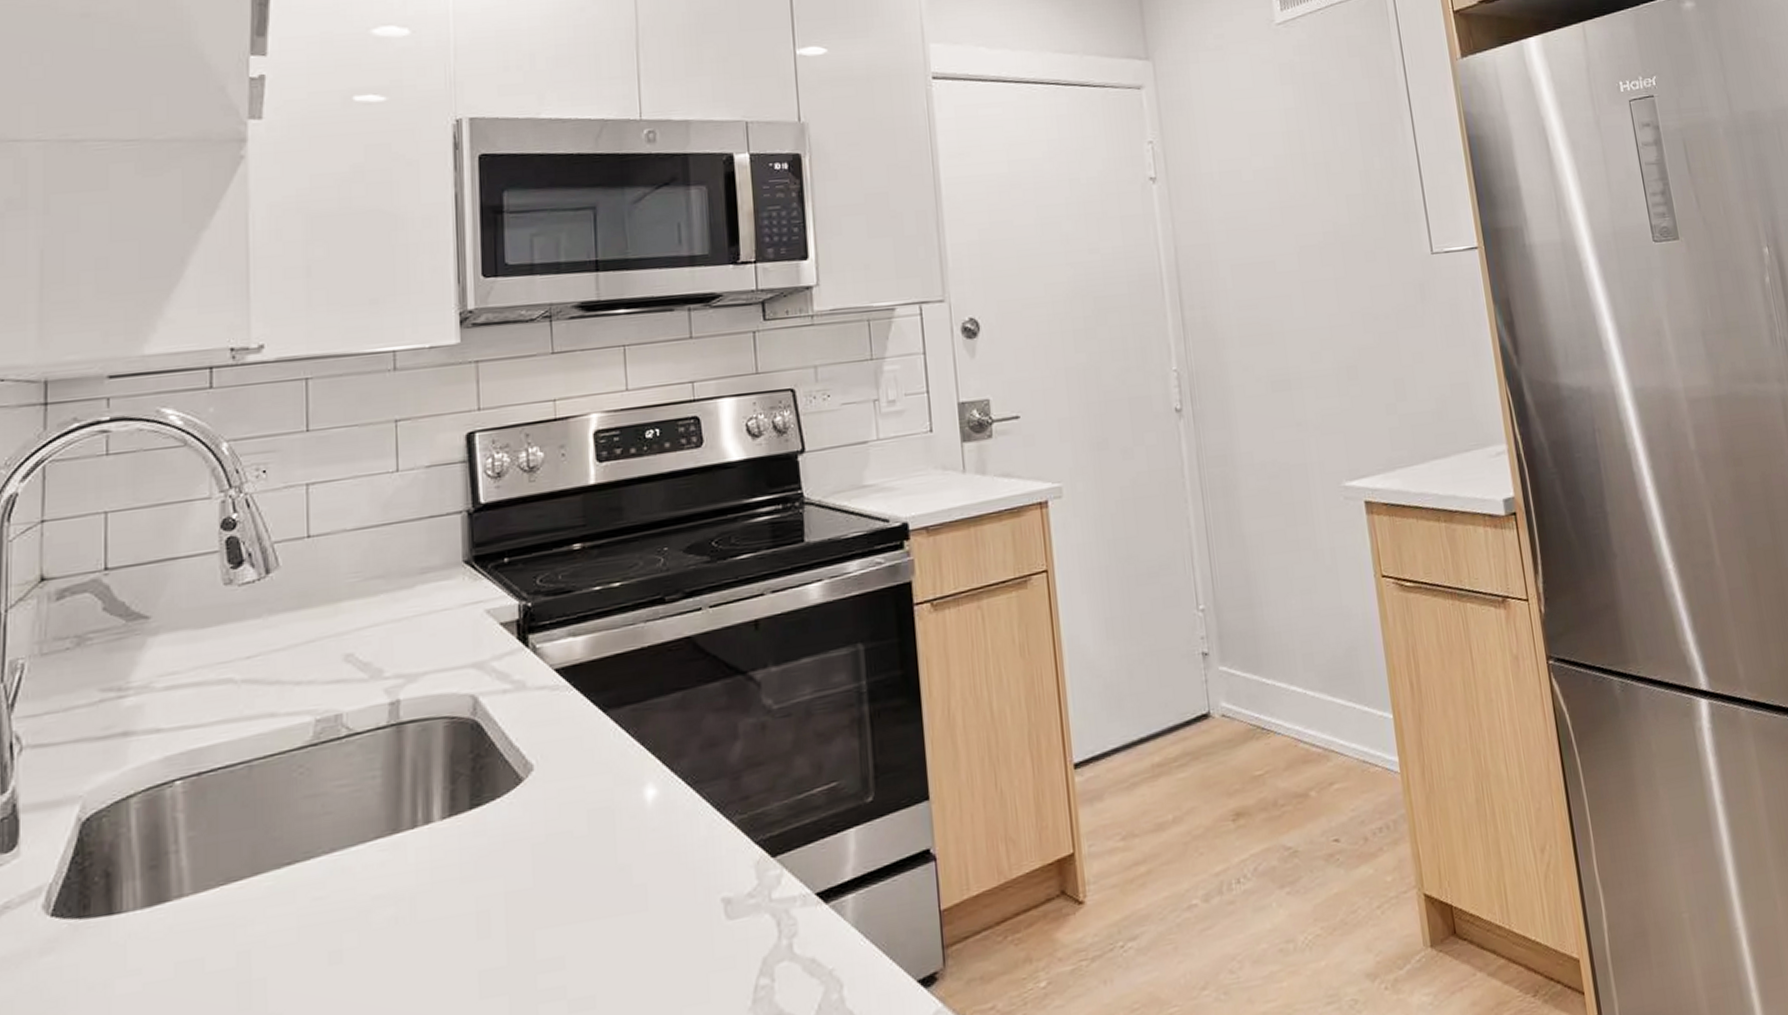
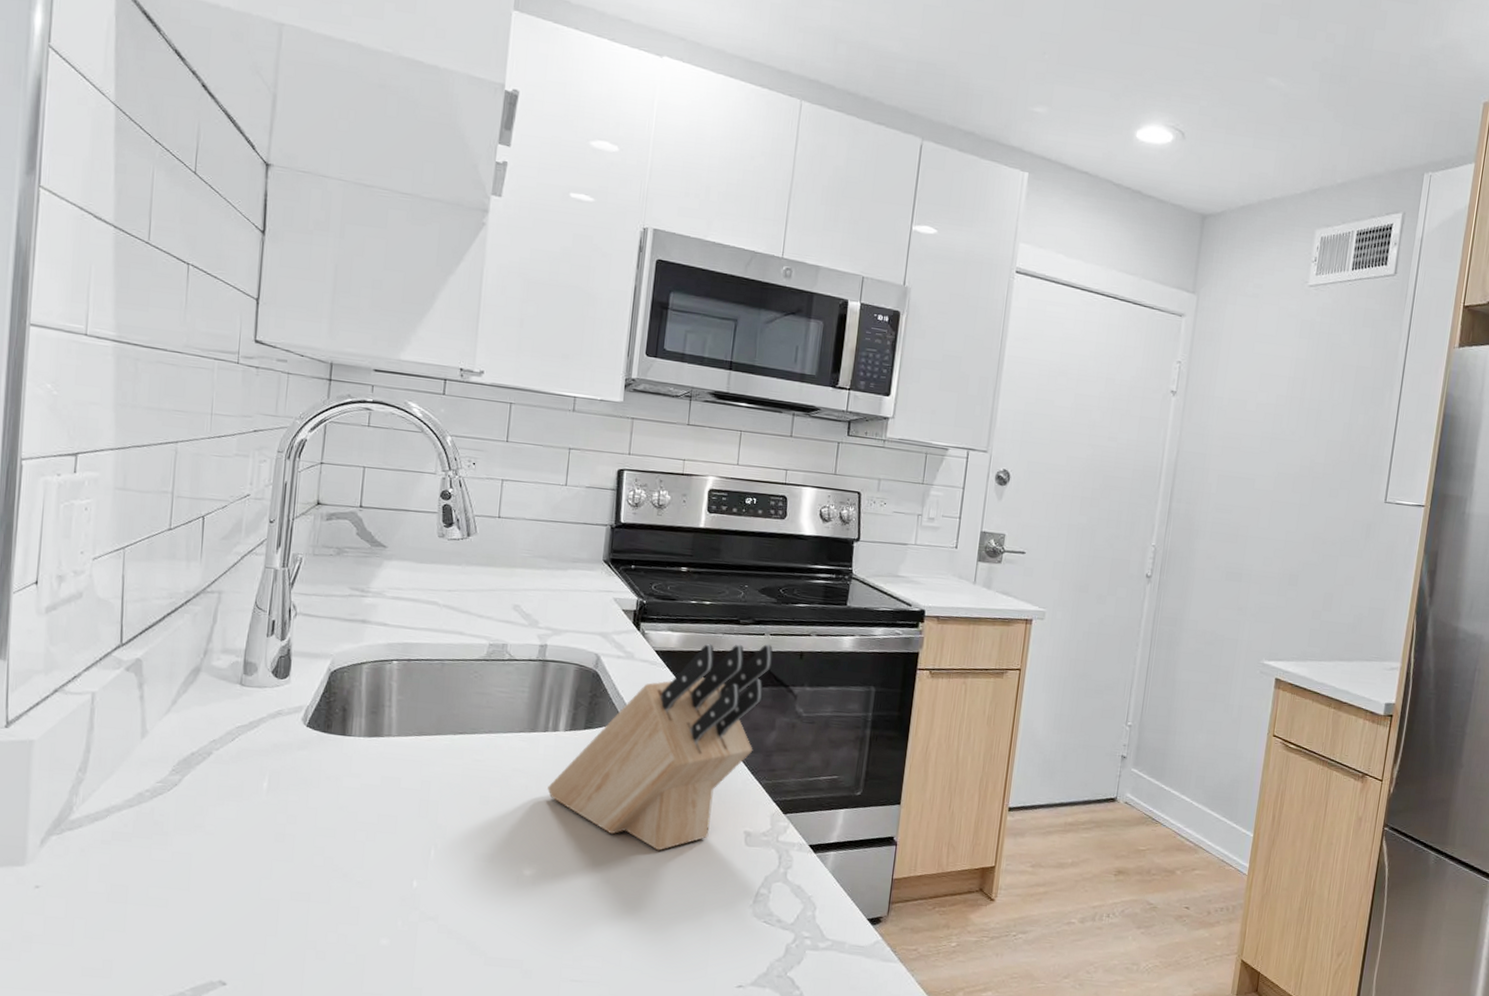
knife block: none [428,621,720,964] -> present [547,644,774,851]

